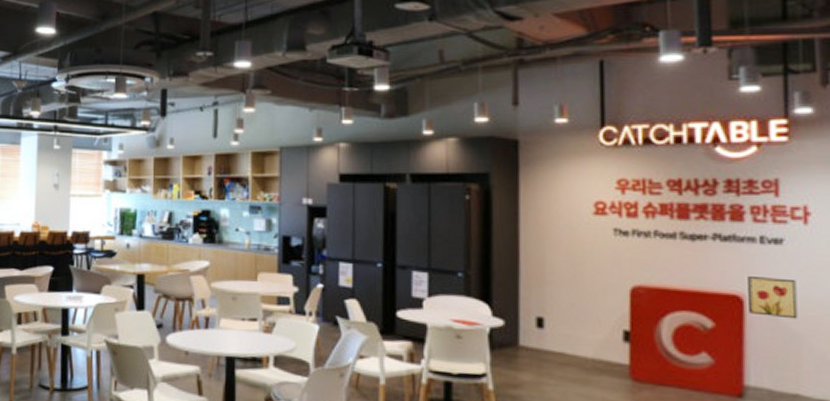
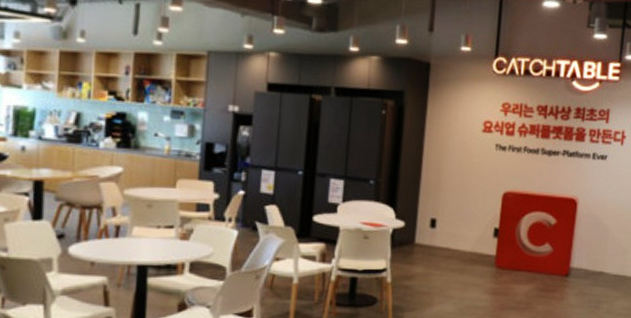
wall art: present [748,277,798,319] -> none [580,184,611,216]

